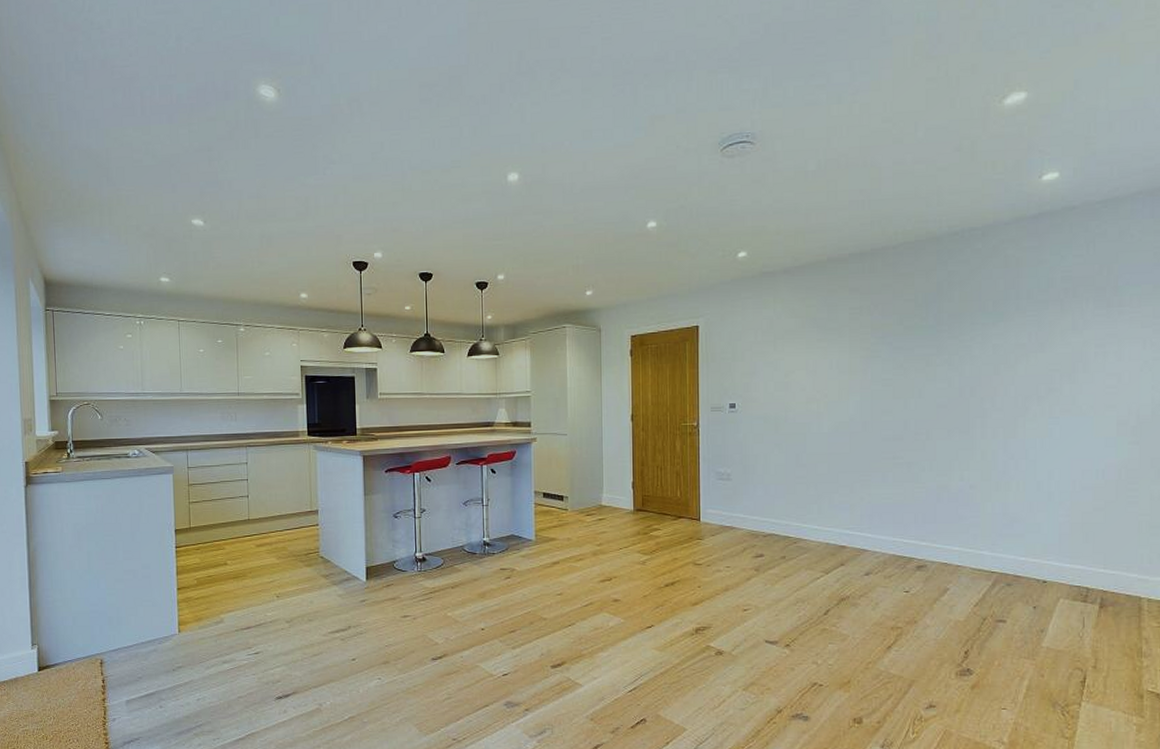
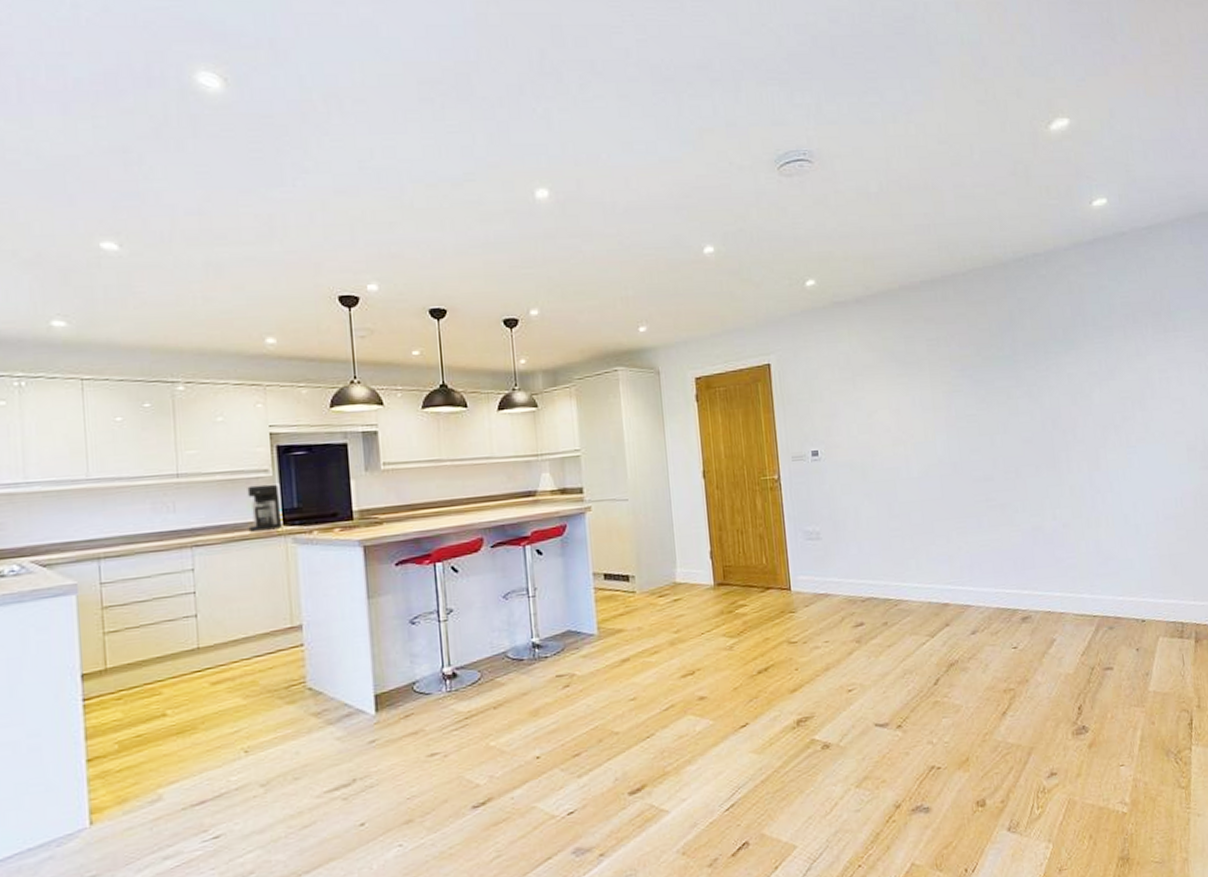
coffee maker: none [284,404,308,439] -> present [247,484,283,532]

